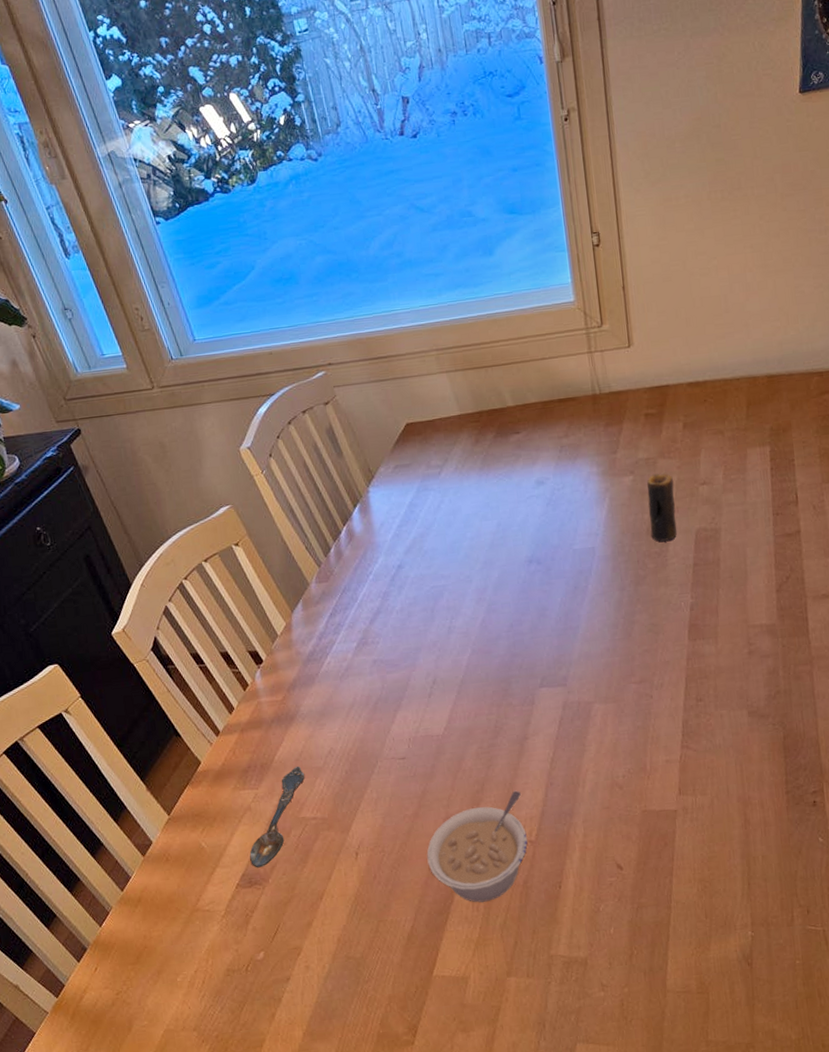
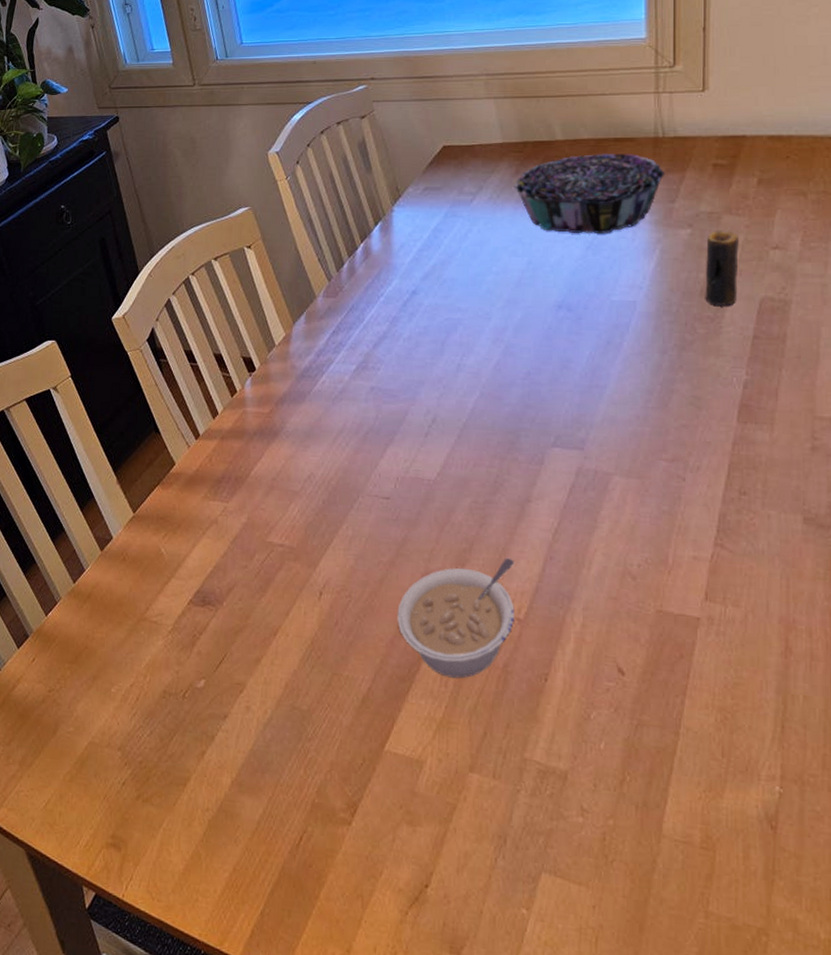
spoon: present [249,766,305,868] -> none [208,485,280,588]
decorative bowl: none [475,412,606,493] -> present [514,154,665,235]

